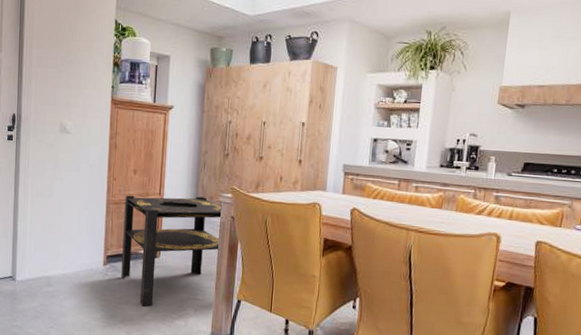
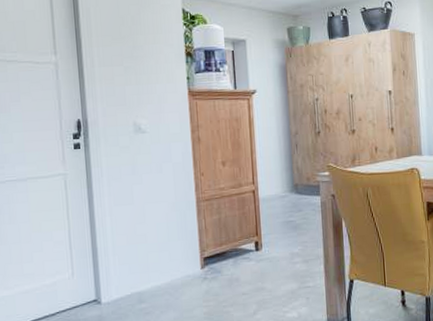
side table: present [121,195,223,307] -> none [216,179,325,305]

